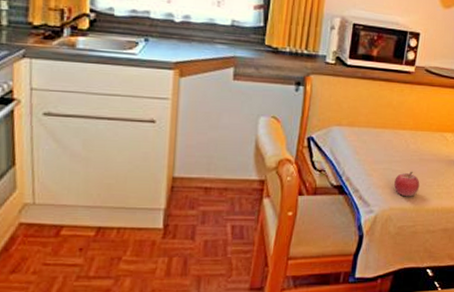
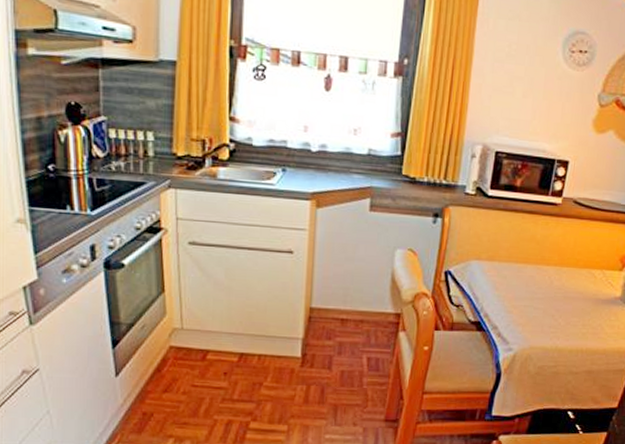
fruit: present [394,171,420,197] -> none [535,309,564,336]

